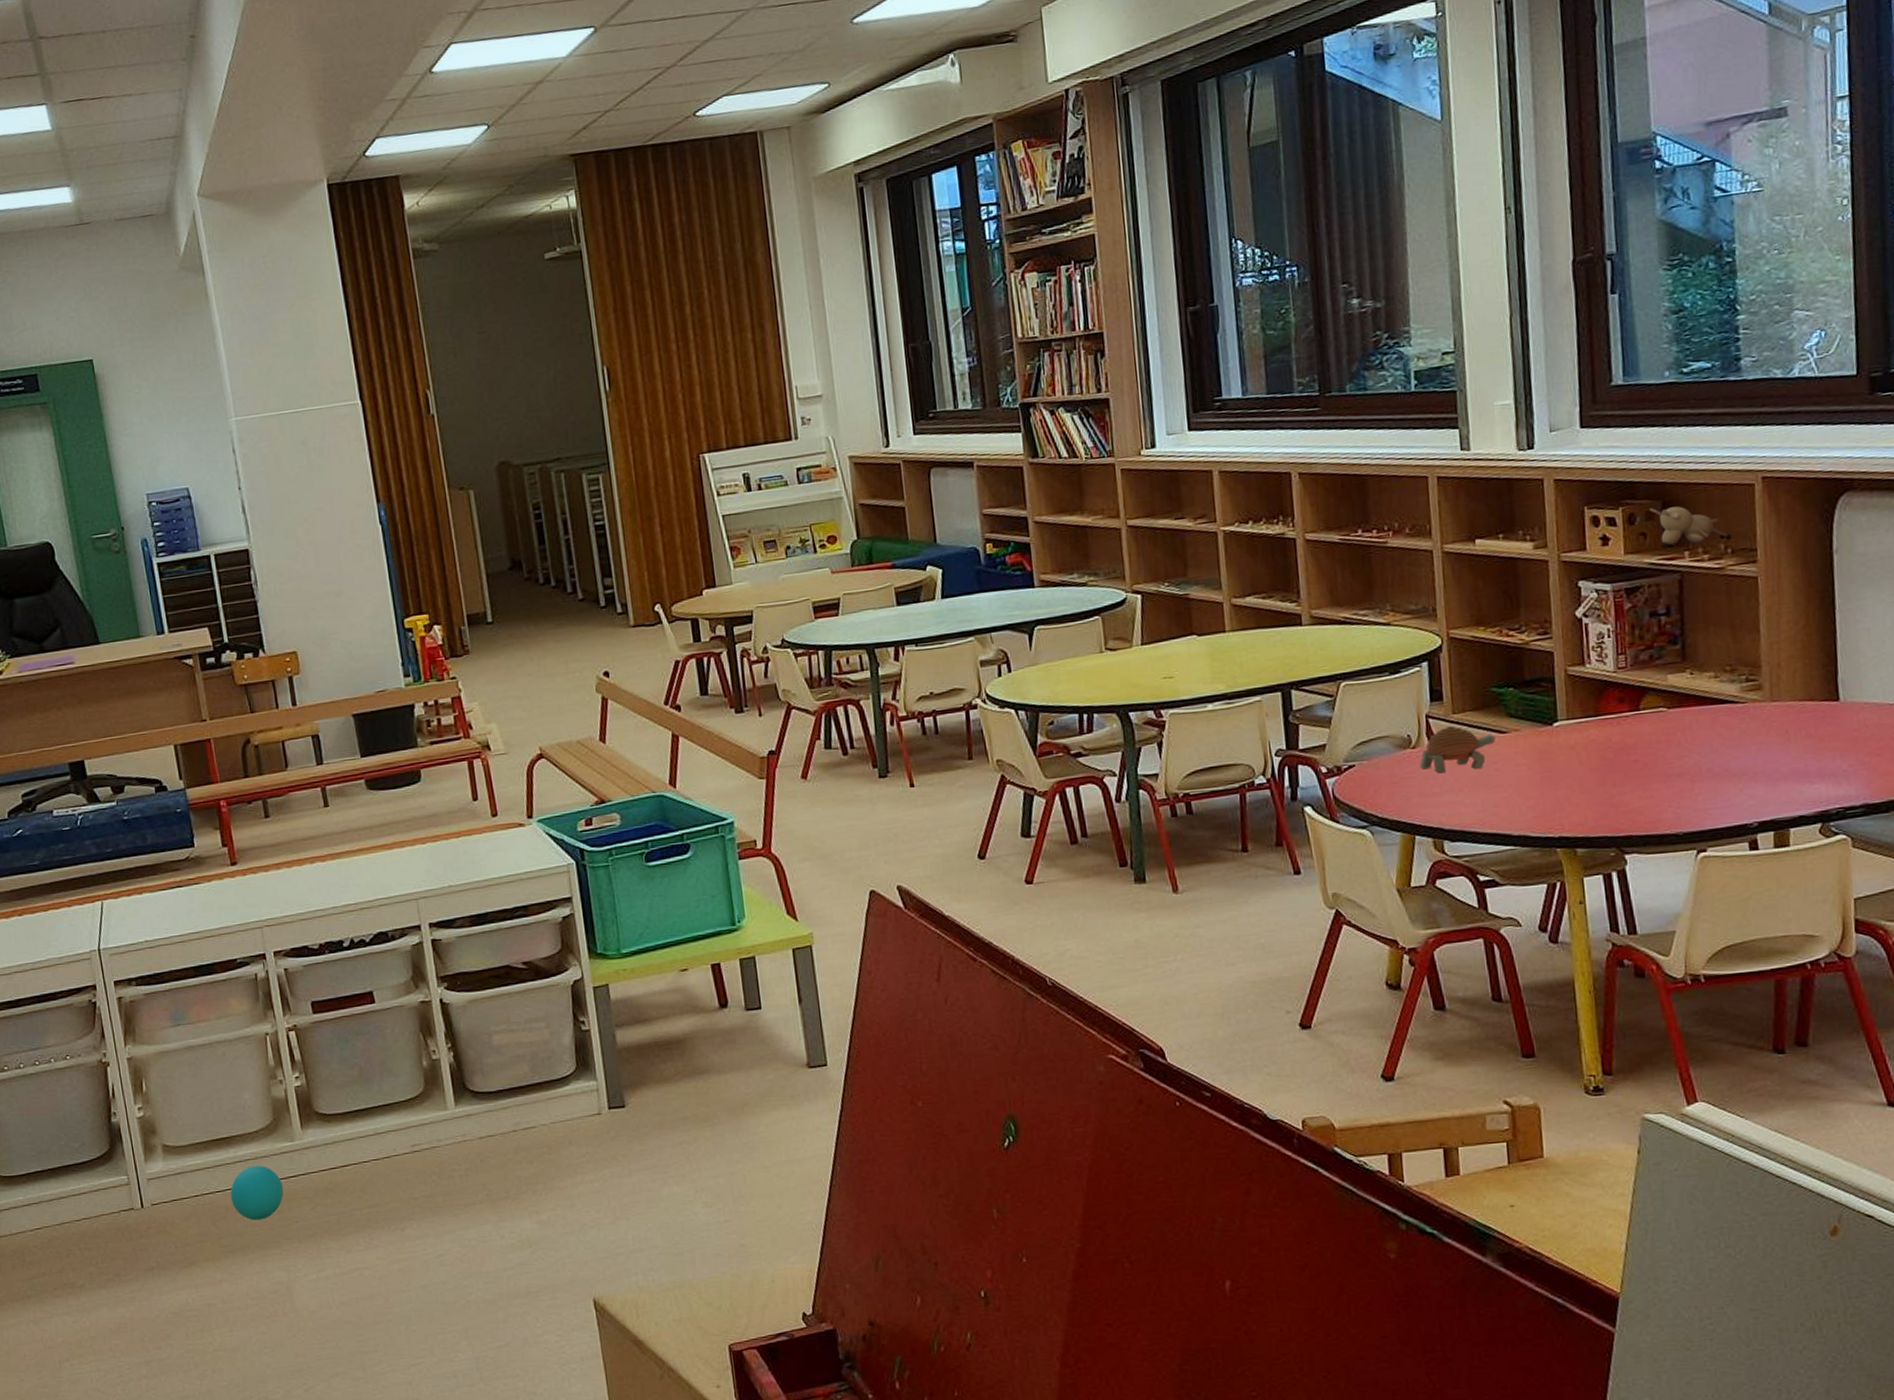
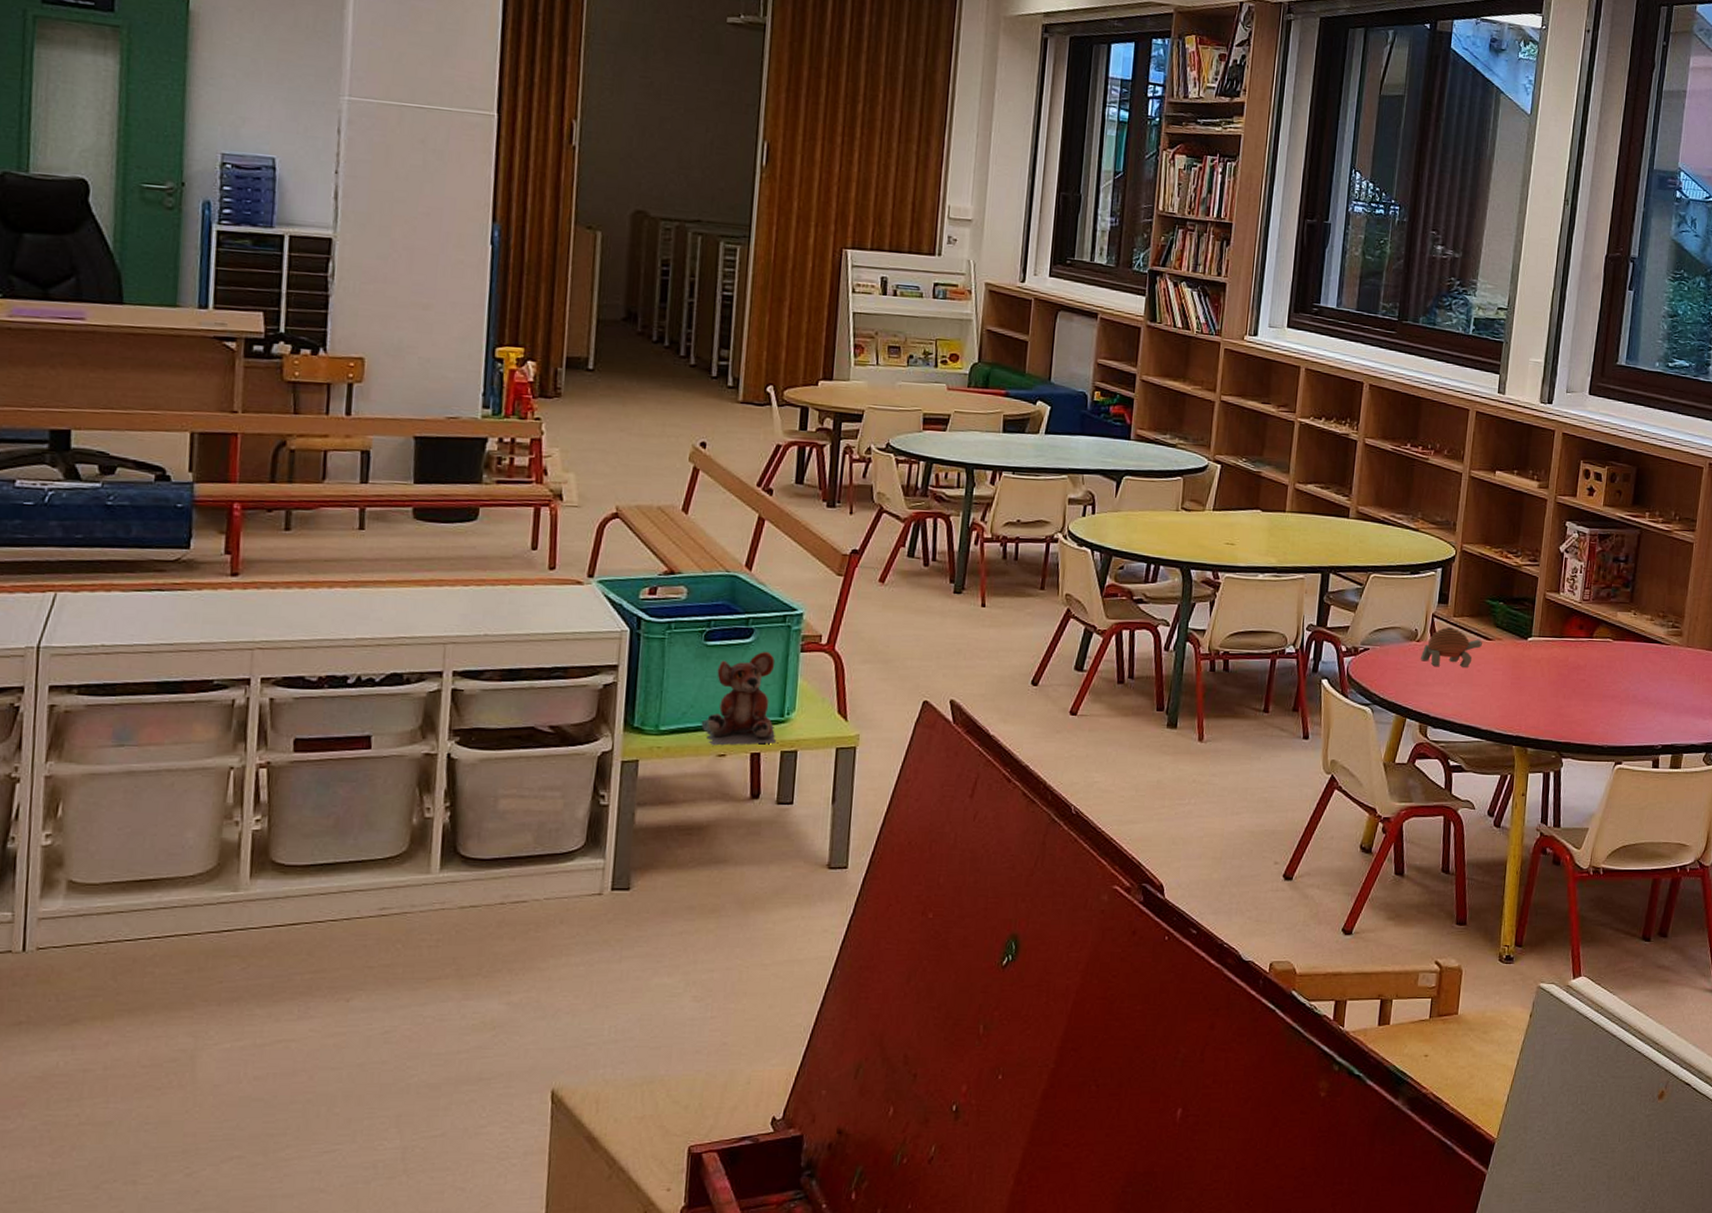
ball: present [230,1165,284,1221] -> none [142,914,212,977]
stuffed animal: none [658,863,734,962] -> present [701,651,777,746]
toy animal: present [1650,506,1732,548] -> none [1627,471,1681,510]

